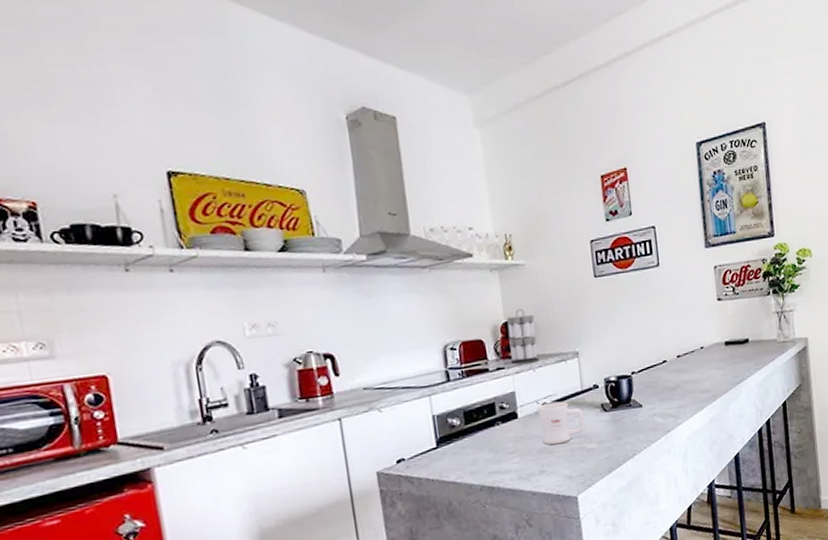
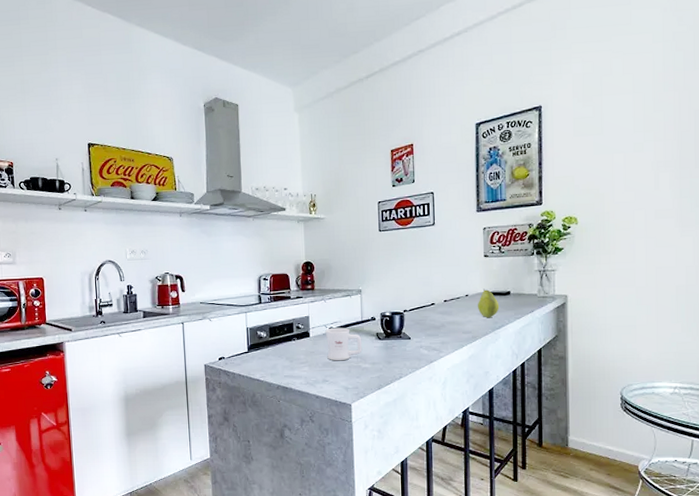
spice rack: present [506,308,539,365] -> none [307,252,329,296]
fruit: none [714,338,739,373] -> present [477,288,500,318]

